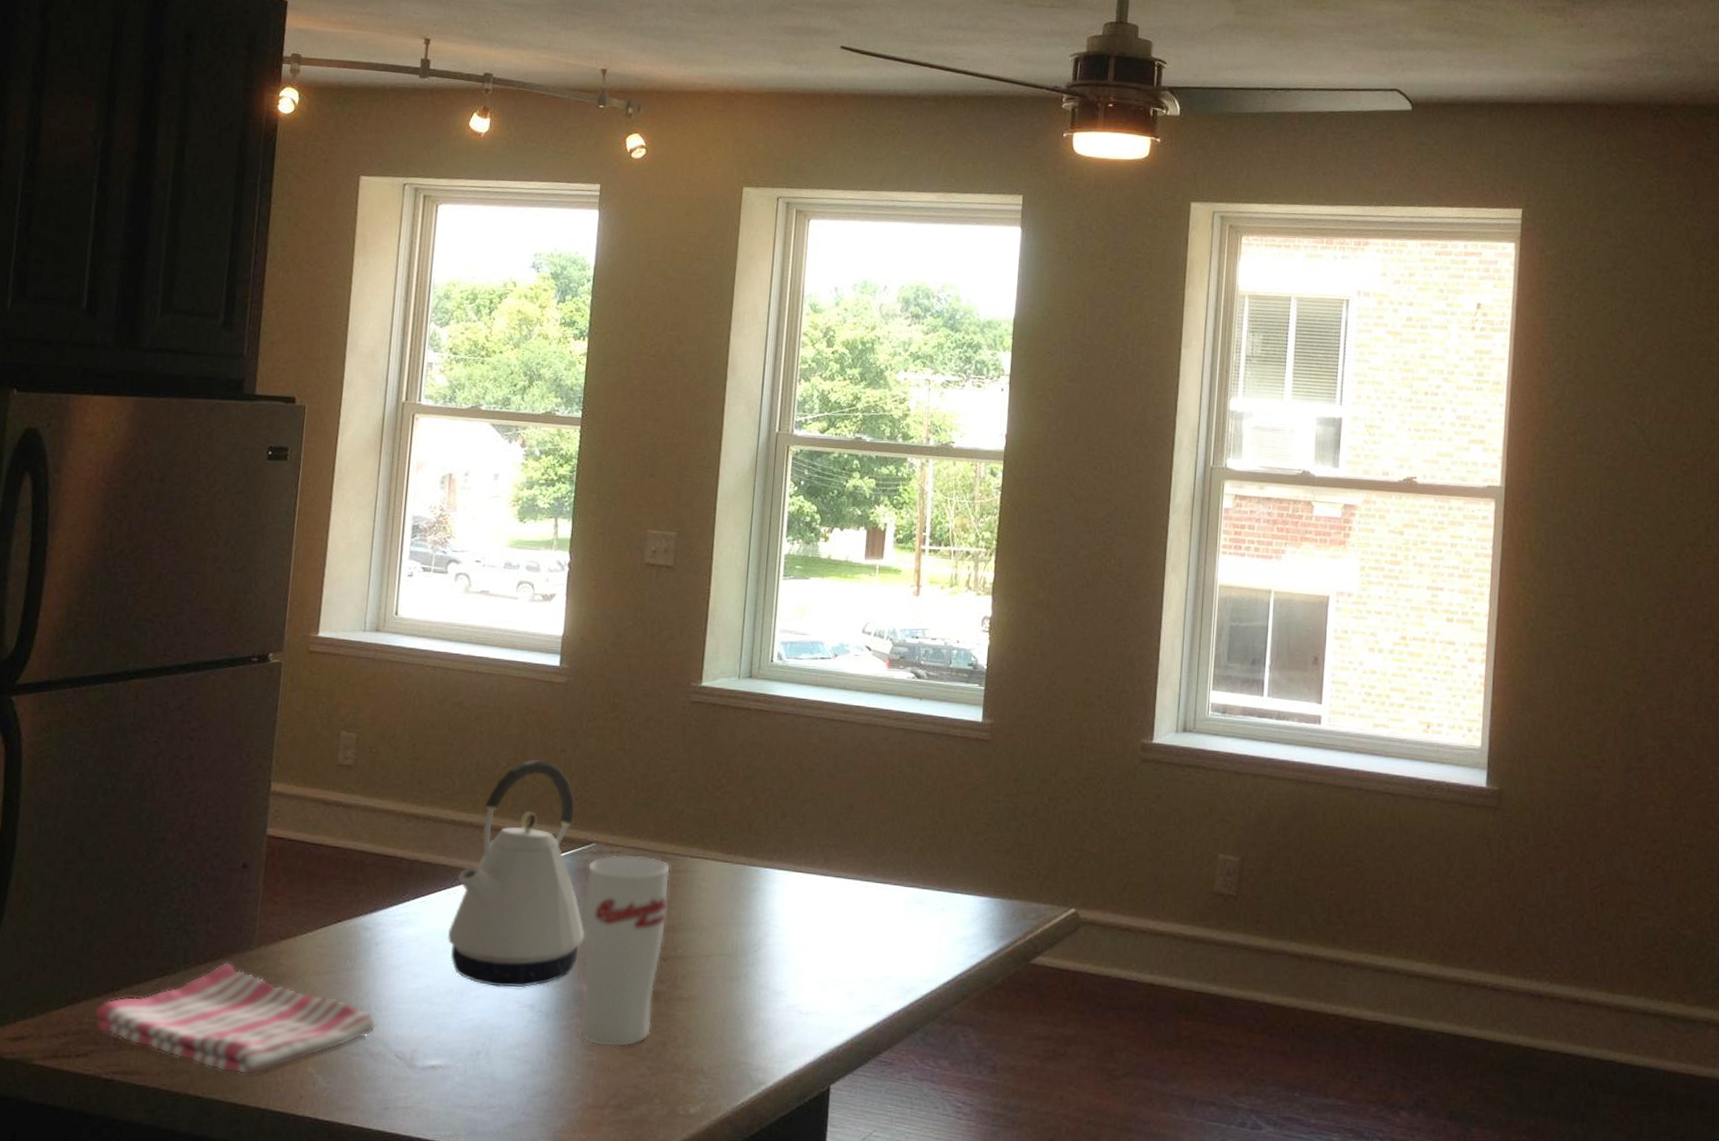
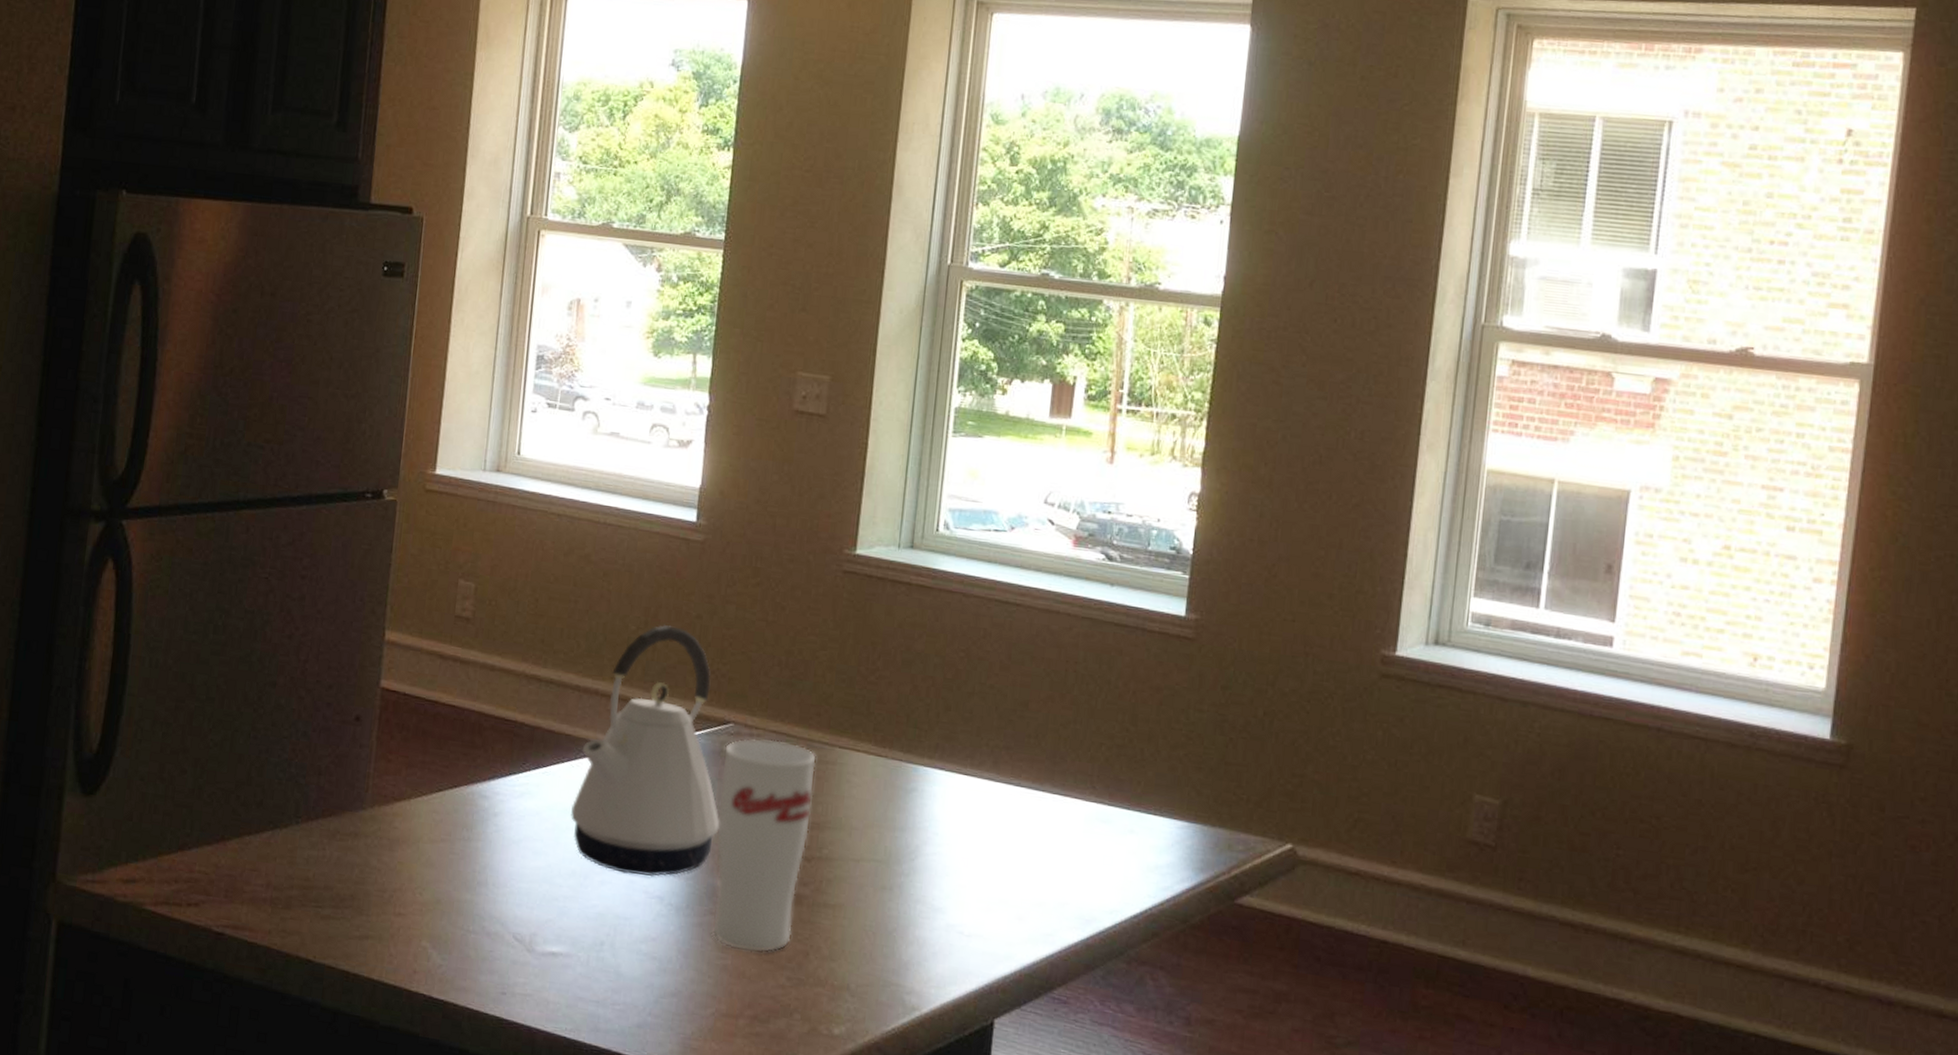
dish towel: present [94,962,377,1075] -> none [205,820,495,943]

